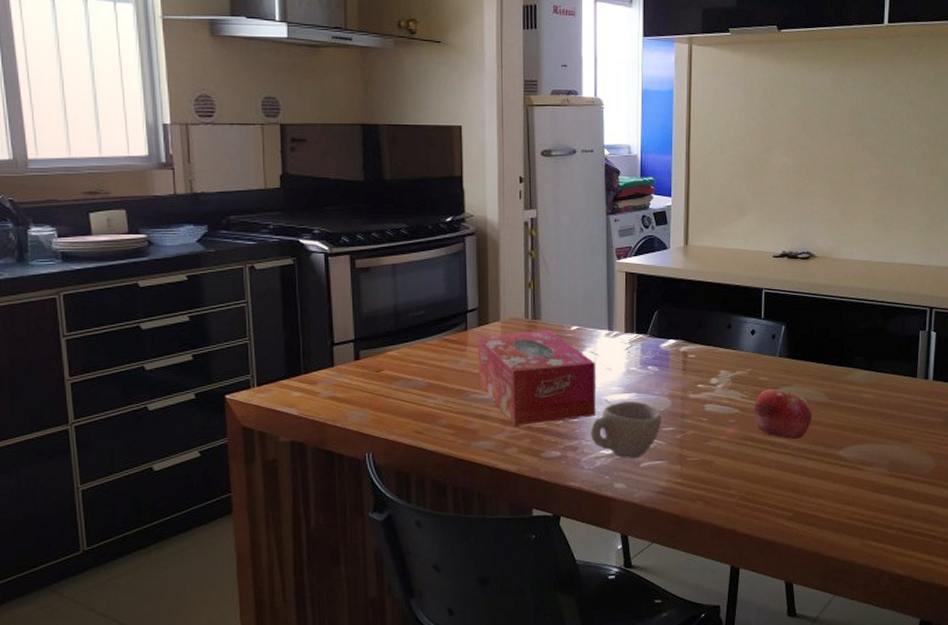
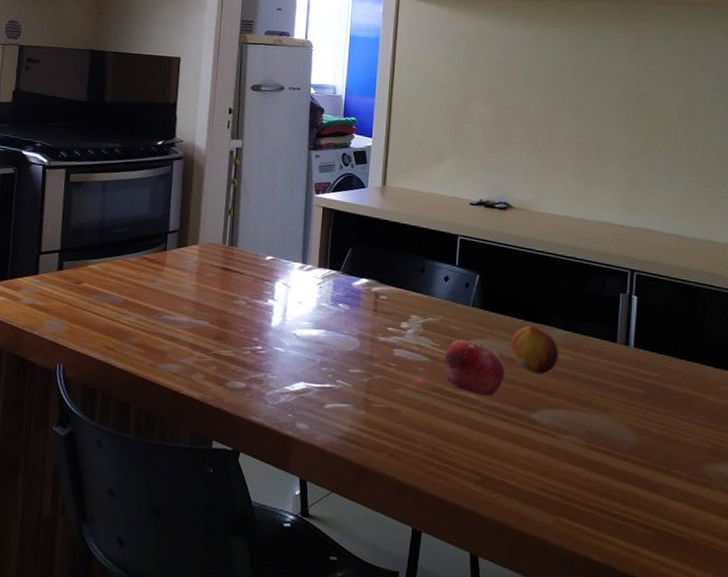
tissue box: present [478,330,596,425] -> none [172,256,287,352]
cup: present [591,401,662,459] -> none [277,338,350,399]
fruit: none [817,369,862,414] -> present [510,325,558,374]

